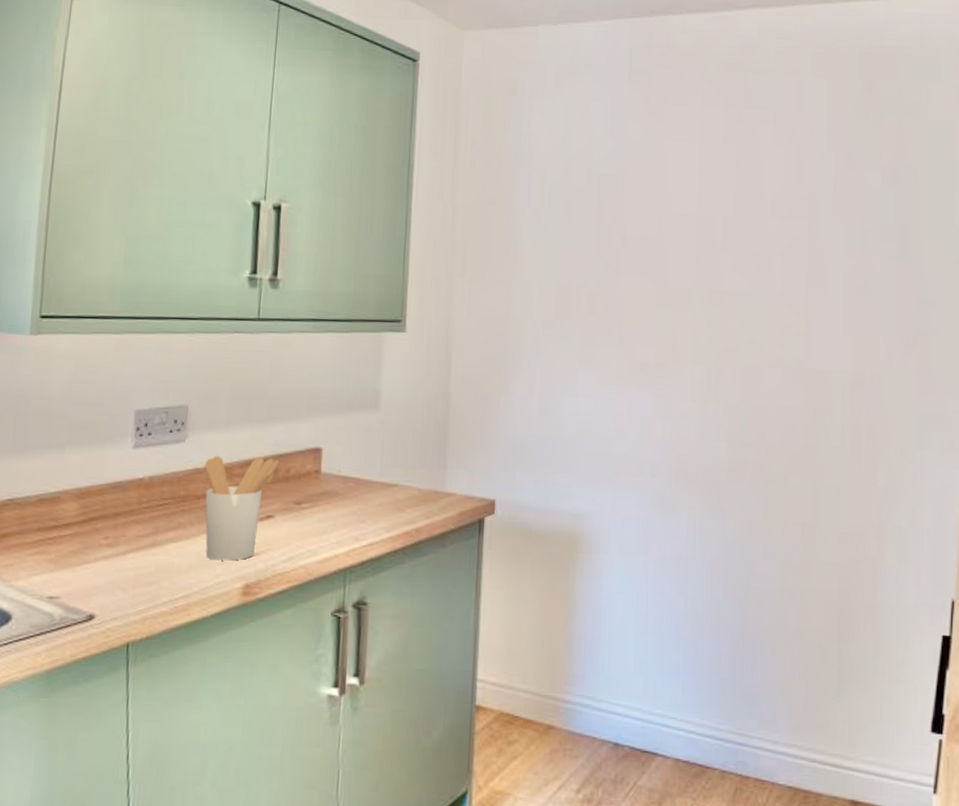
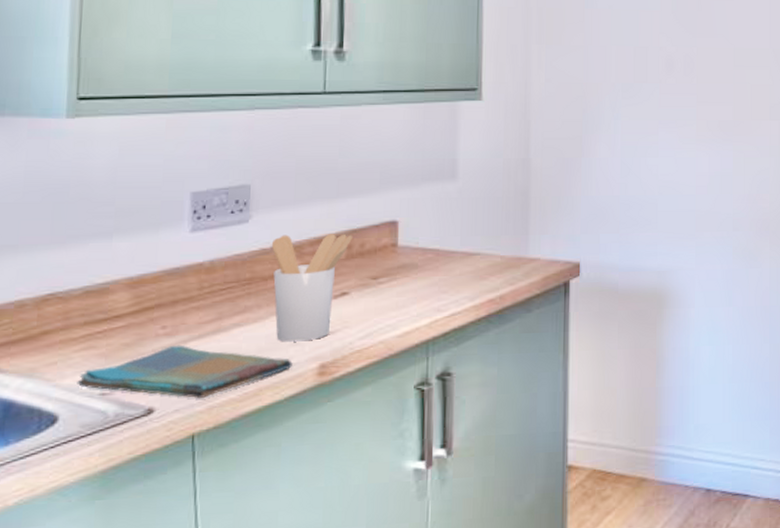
dish towel: none [29,555,220,608] -> present [77,344,293,398]

